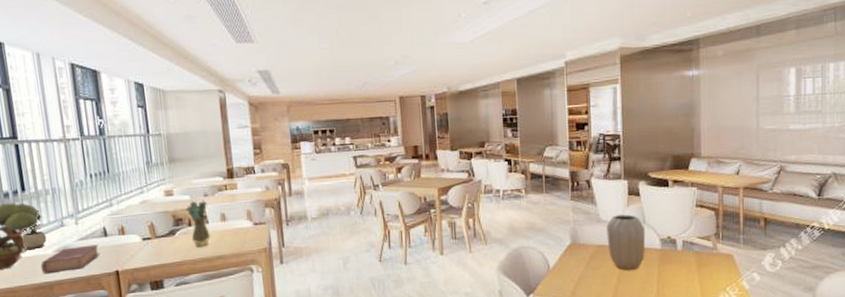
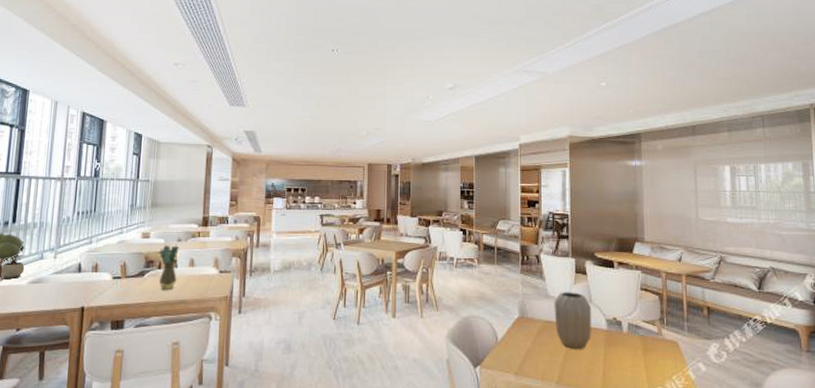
book: present [40,244,101,274] -> none [12,279,71,305]

